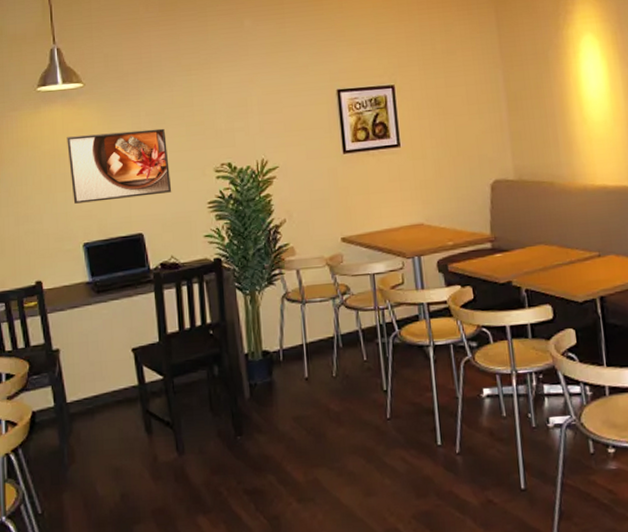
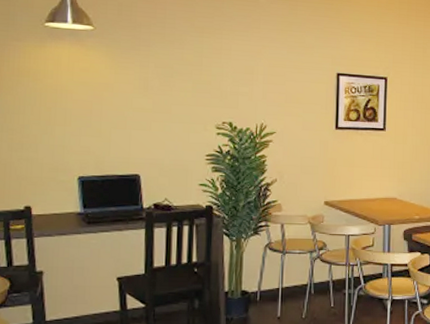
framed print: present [67,128,172,204] -> none [71,75,173,142]

